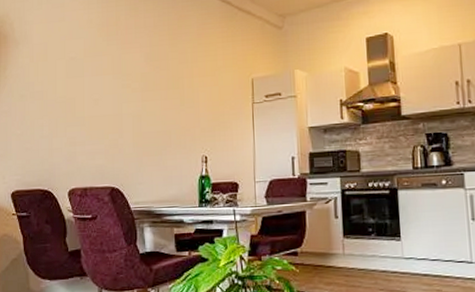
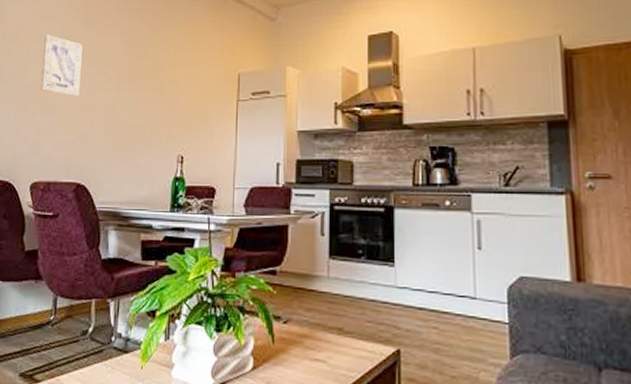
wall art: none [69,53,107,109] -> present [40,35,83,97]

